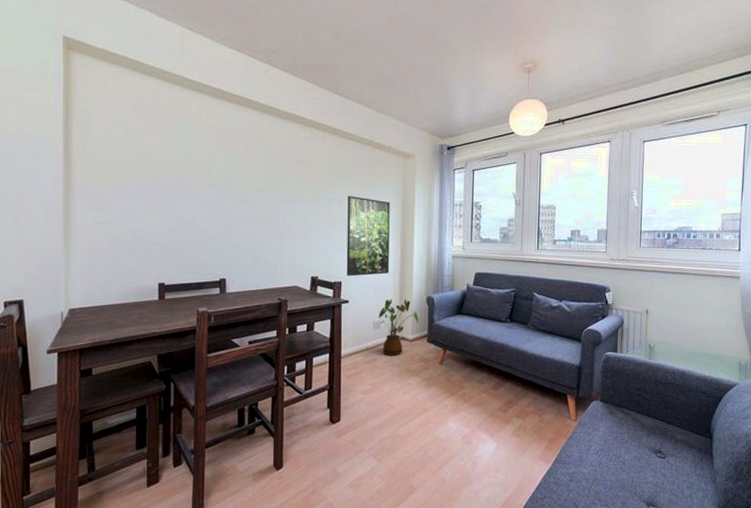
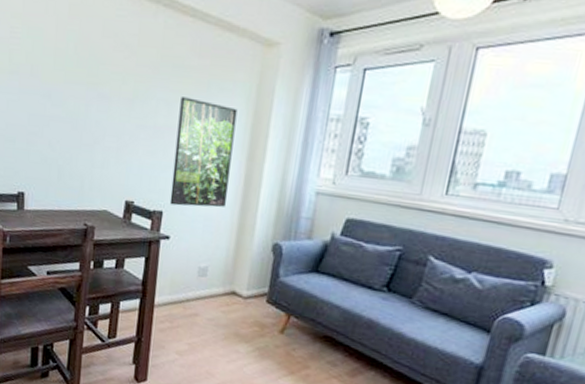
house plant: present [378,299,419,355] -> none [205,240,259,314]

